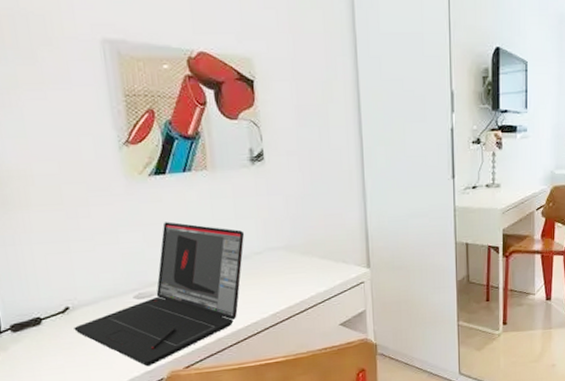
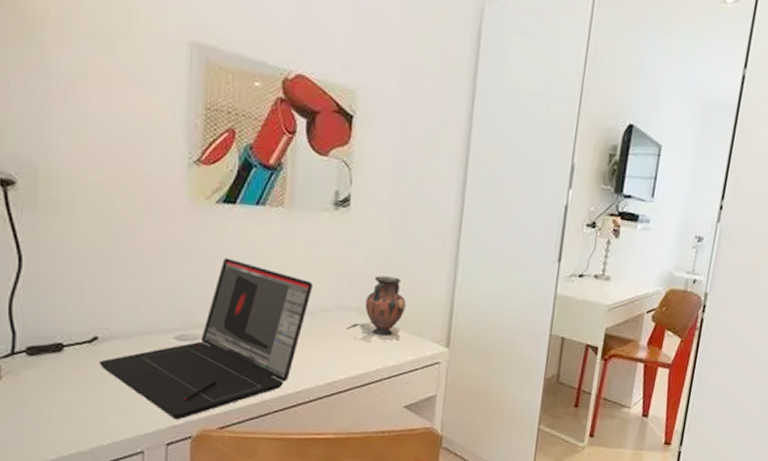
vase: none [278,215,327,274] -> present [345,276,406,342]

